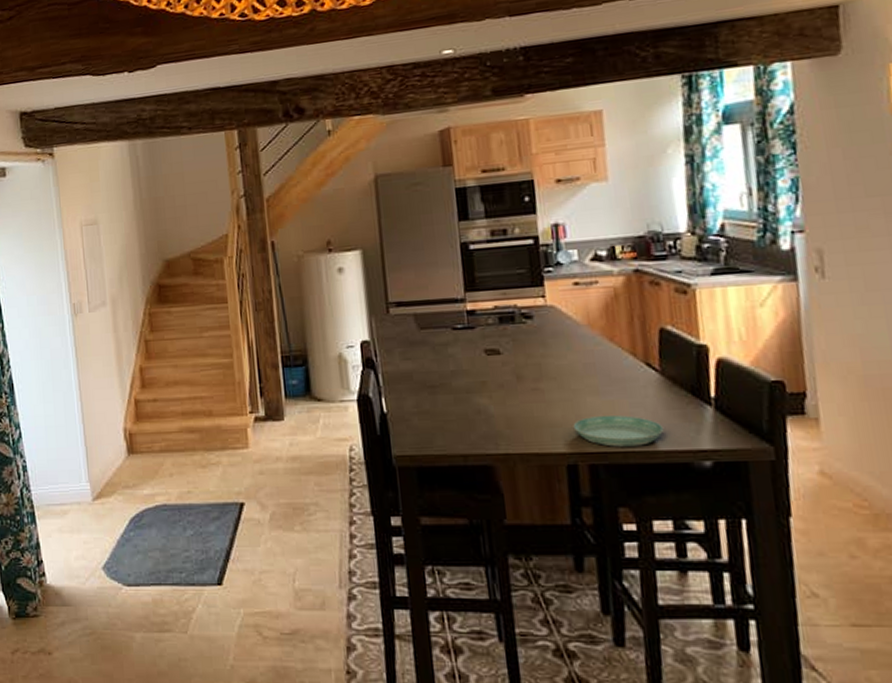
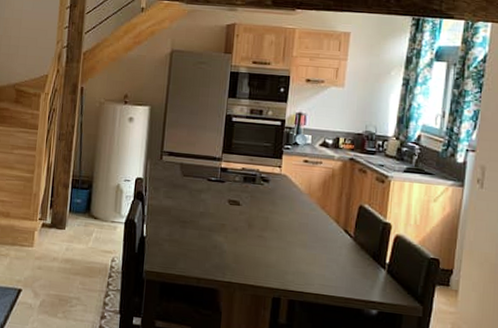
saucer: present [573,415,664,447] -> none [282,263,348,292]

